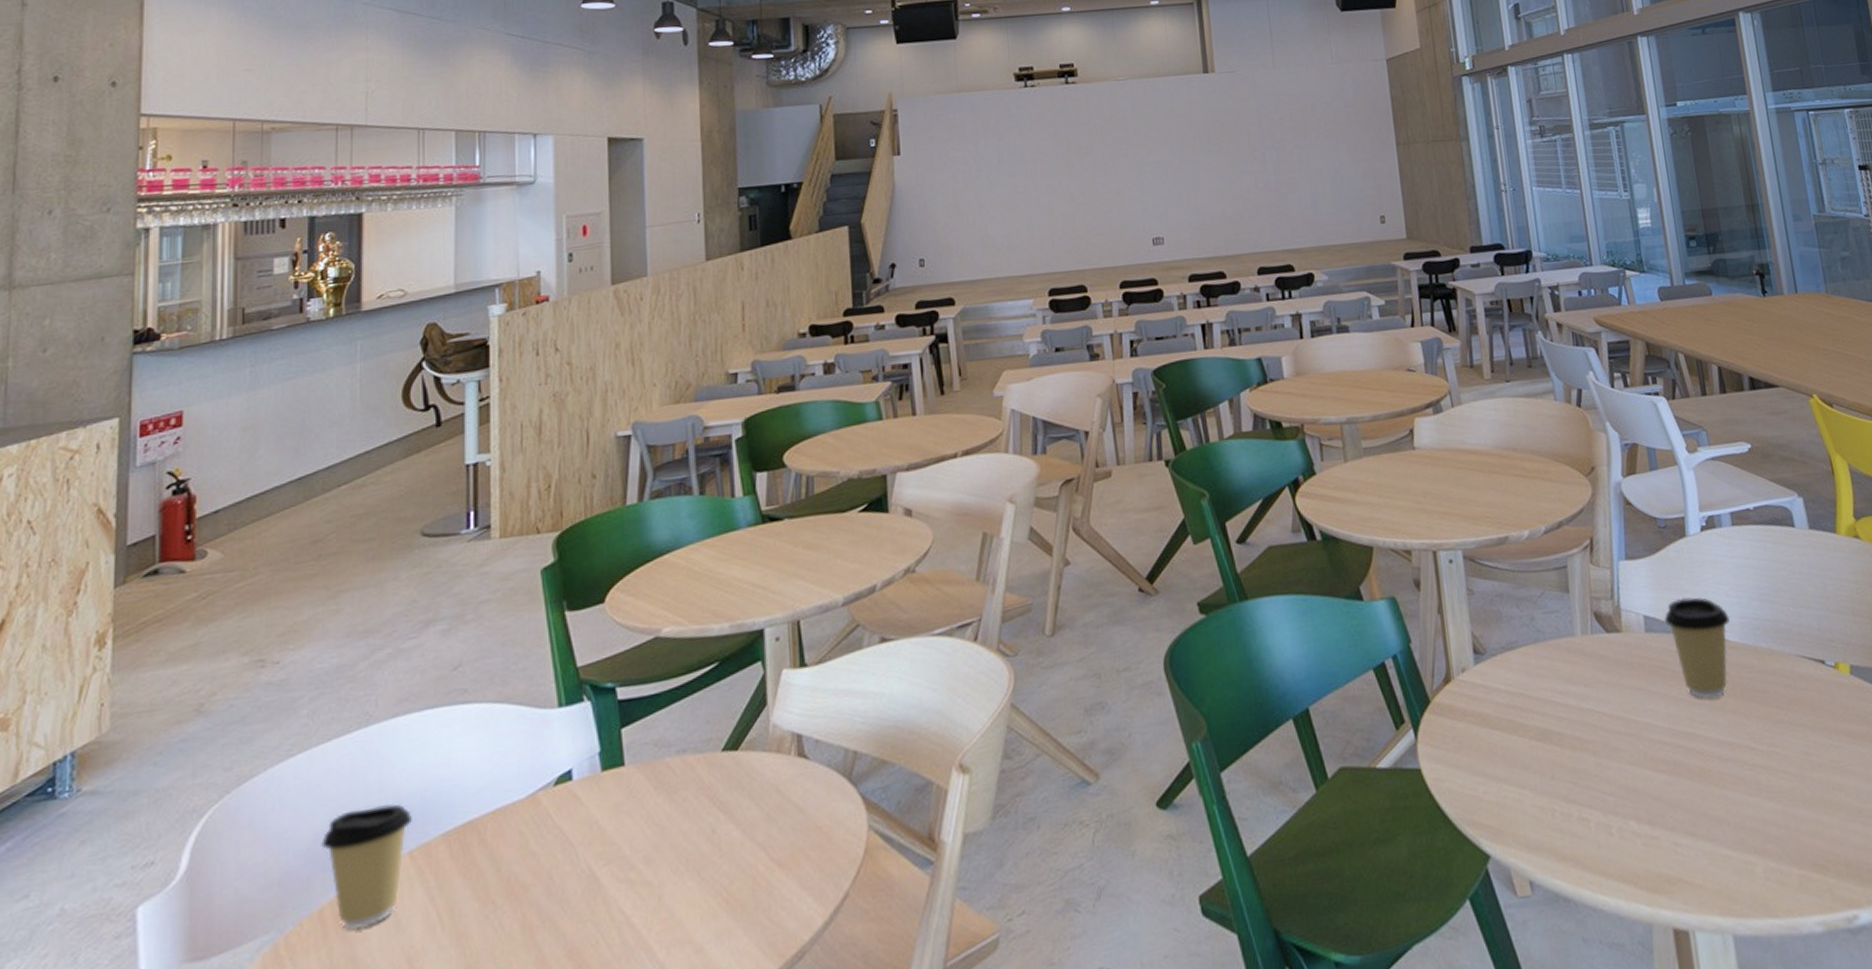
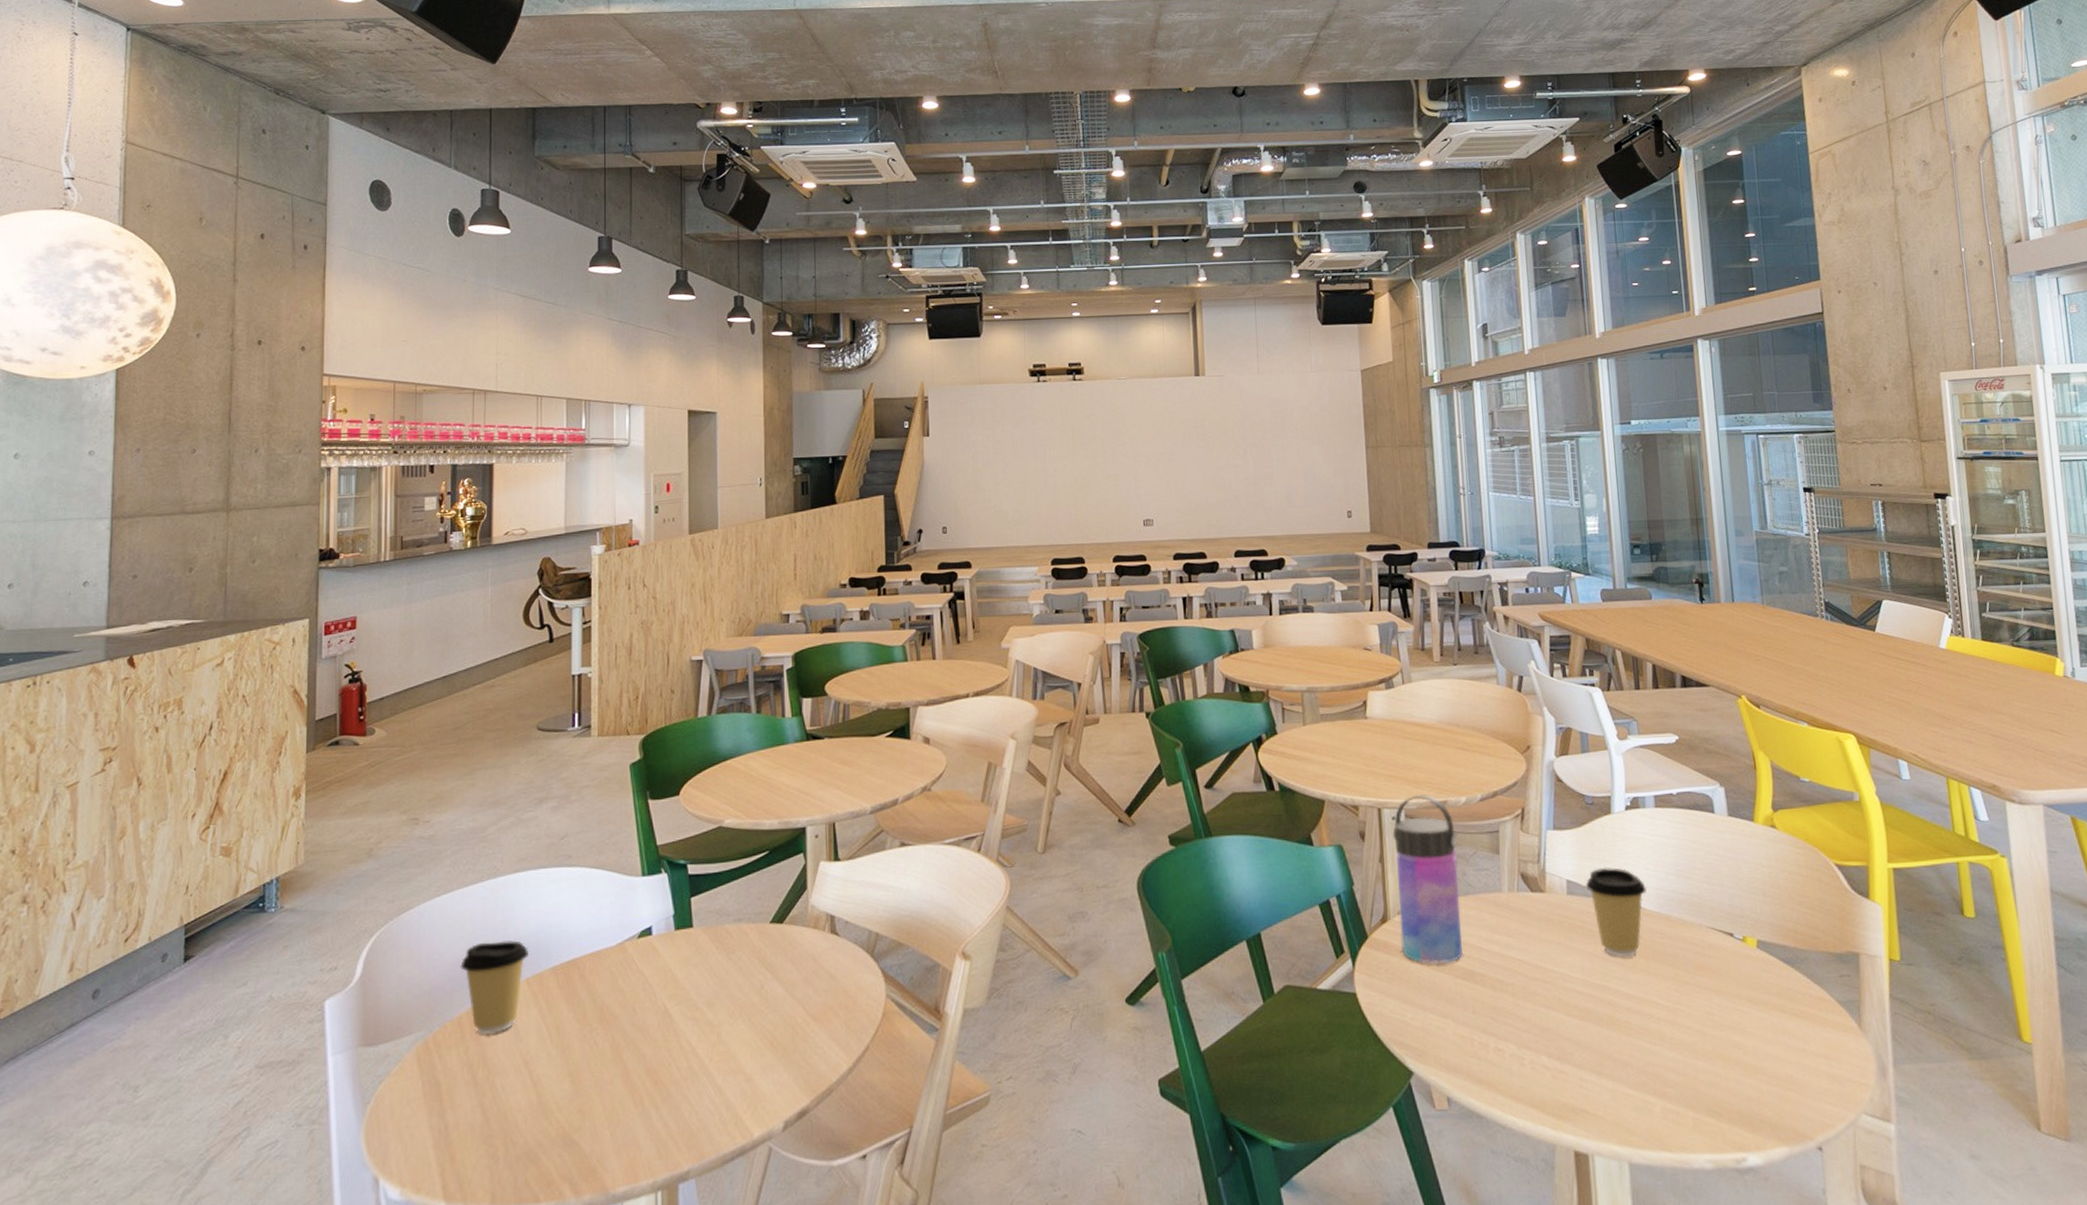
water bottle: none [1451,531,1536,726] -> present [1392,794,1463,964]

